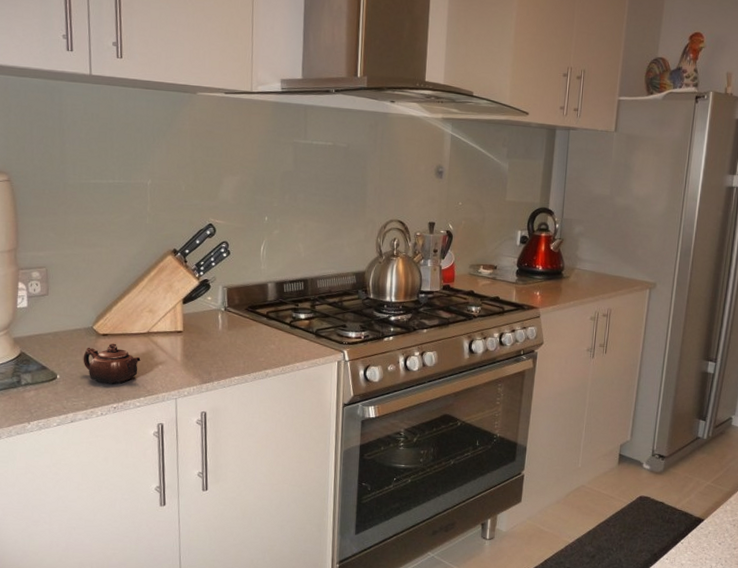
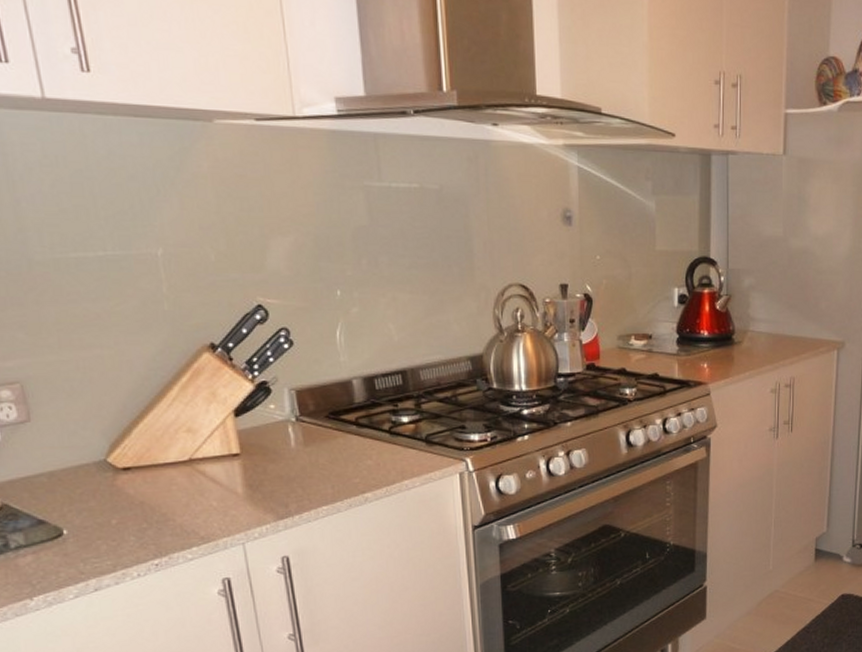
teapot: present [83,343,141,385] -> none [98,478,185,535]

